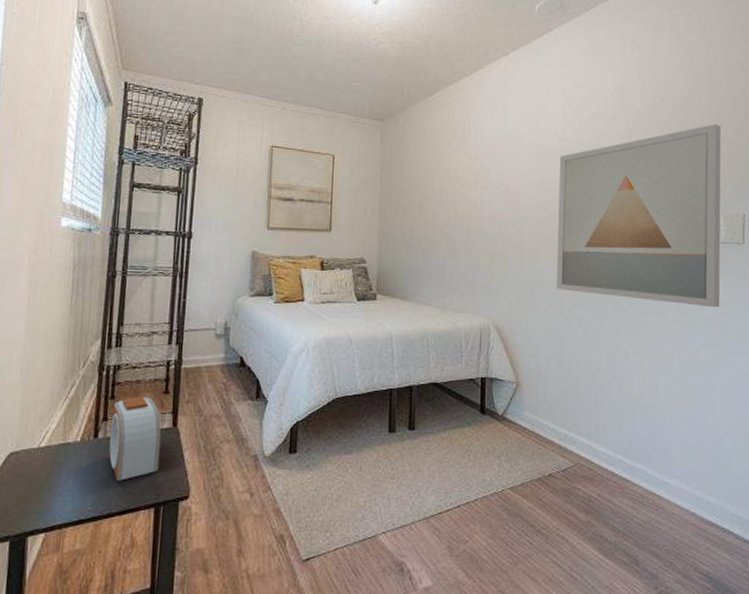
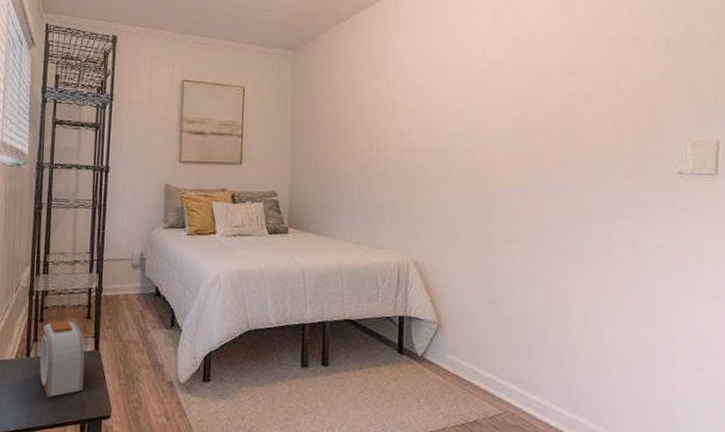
wall art: present [556,124,721,308] -> none [483,37,690,248]

